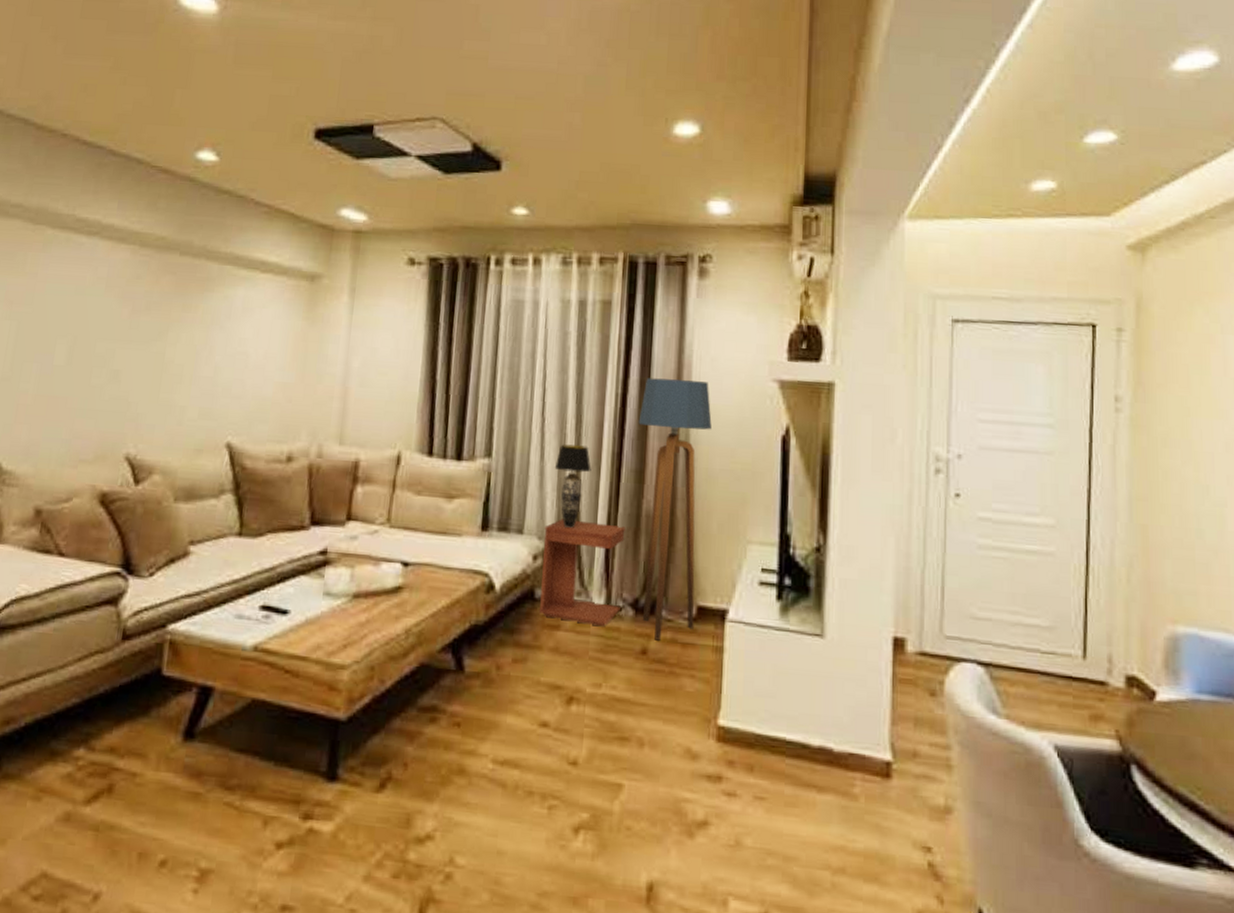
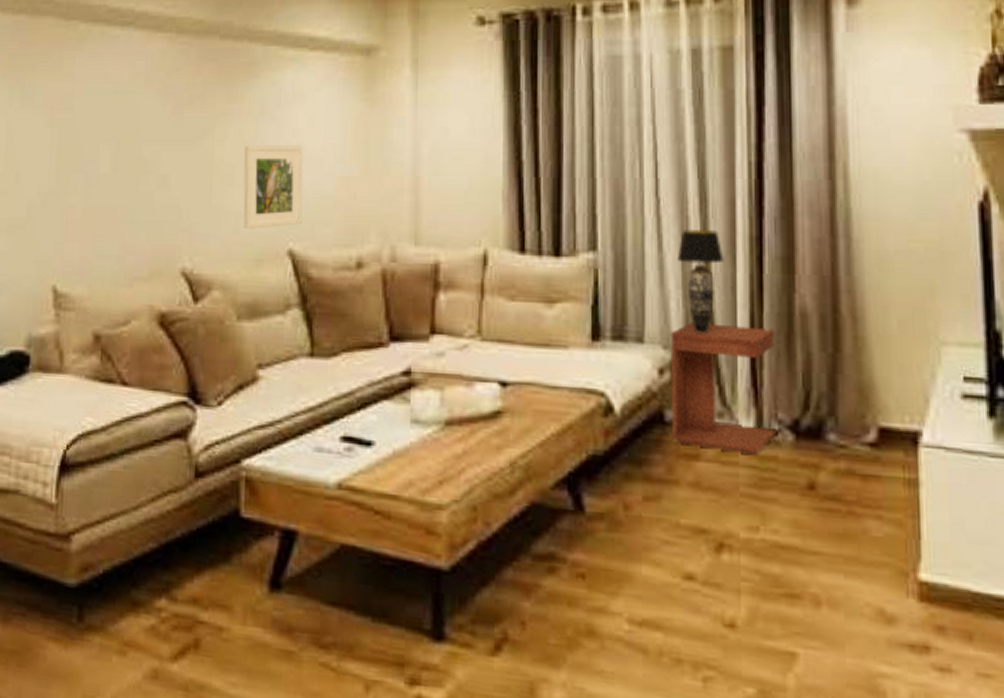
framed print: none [187,349,247,423] -> present [243,145,303,229]
floor lamp: present [638,378,712,641] -> none [781,139,880,472]

